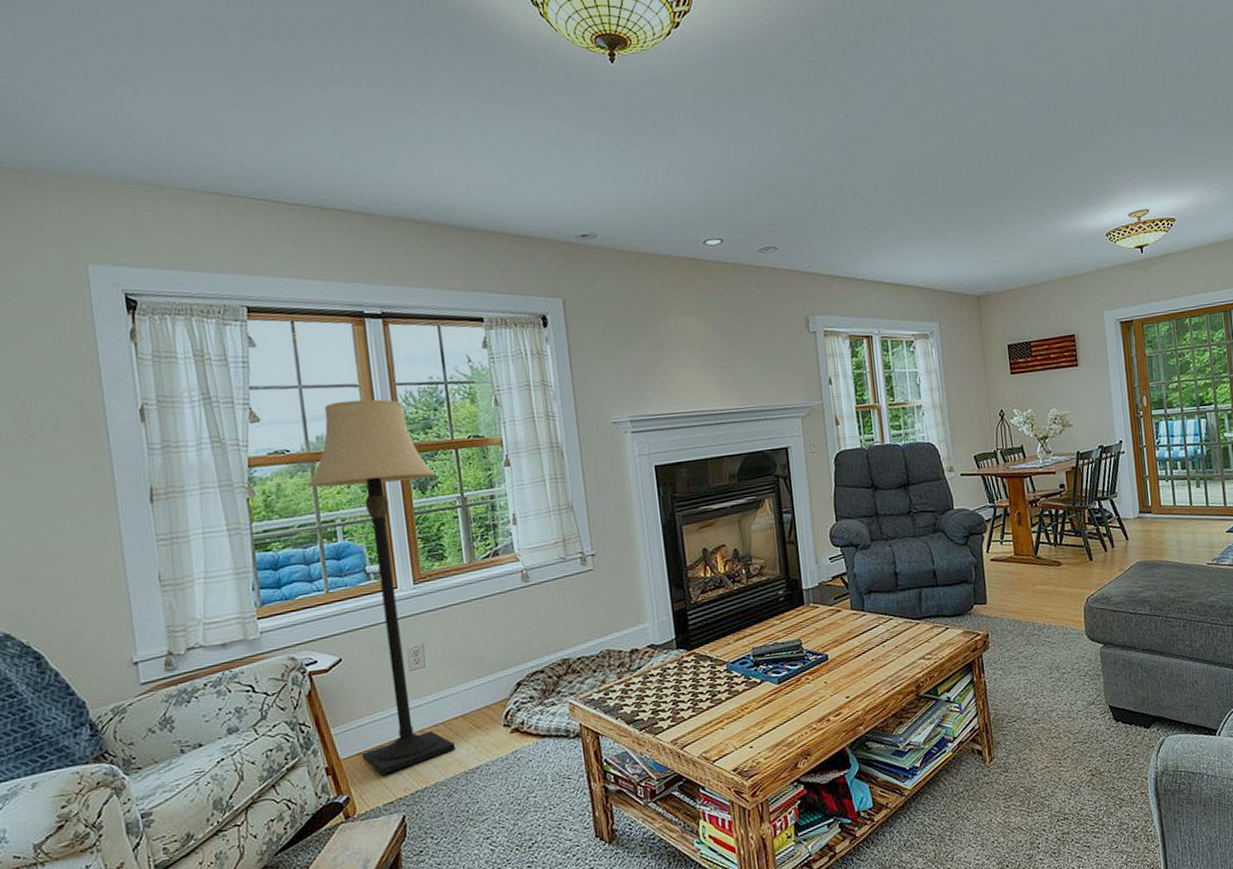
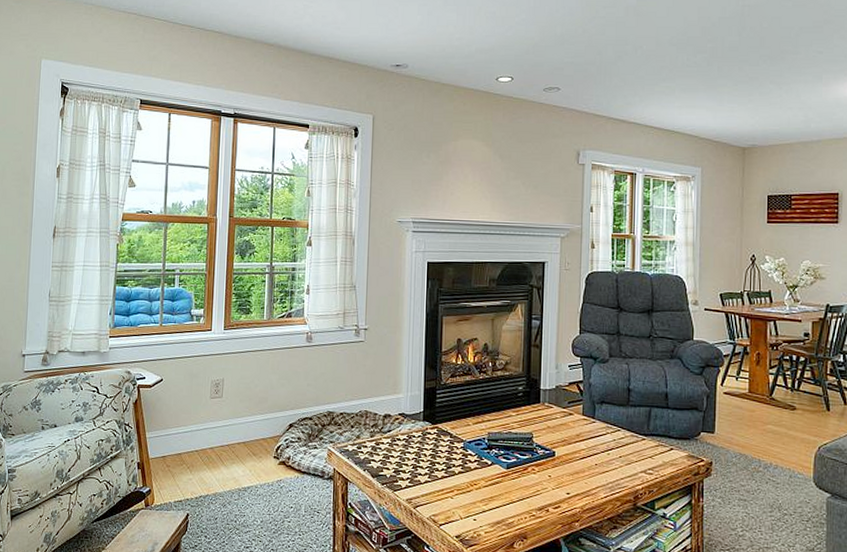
lamp: present [305,399,455,775] -> none [159,178,254,478]

